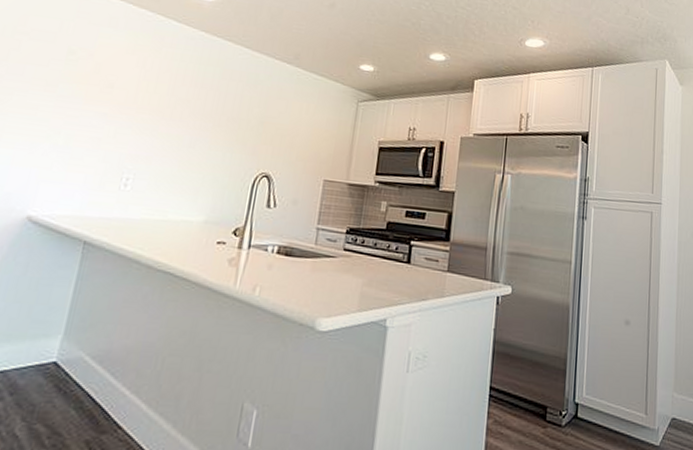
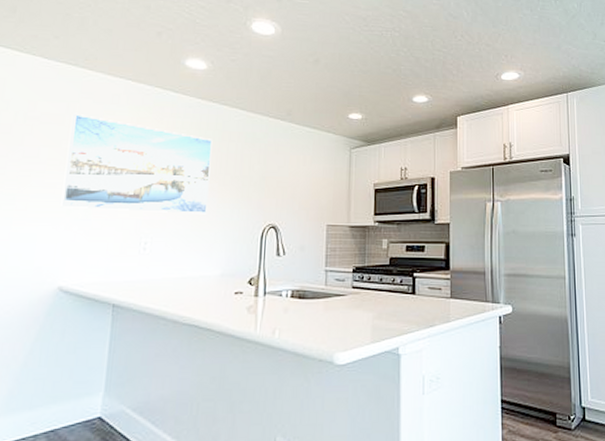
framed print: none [41,32,212,155] -> present [61,113,213,214]

